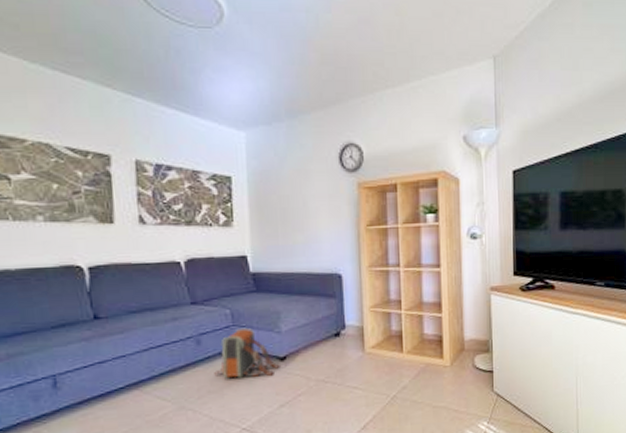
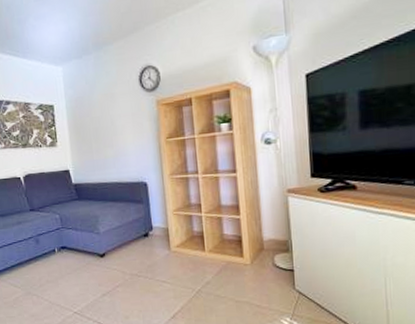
backpack: present [214,328,280,379] -> none [50,230,101,271]

